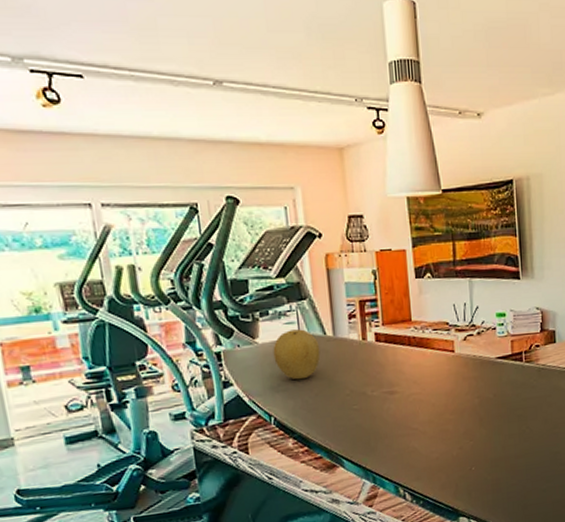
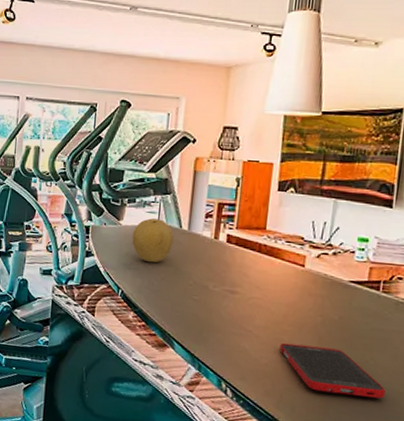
cell phone: none [446,426,544,472] -> present [279,342,386,399]

